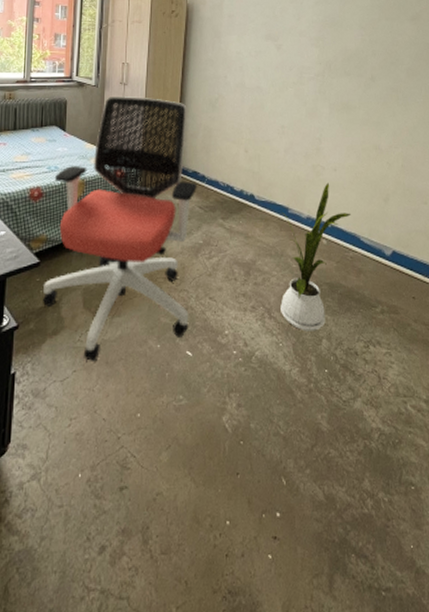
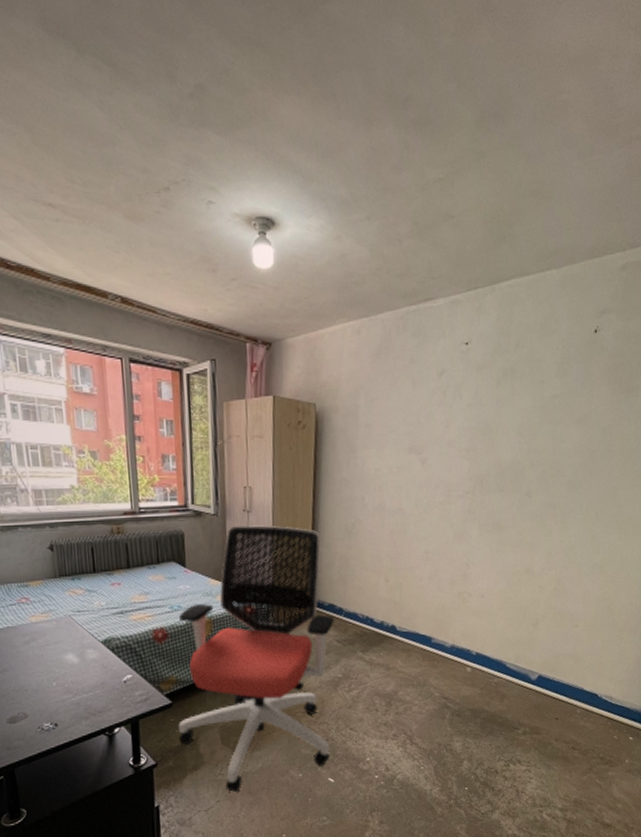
house plant: present [280,183,352,331] -> none [422,610,498,755]

